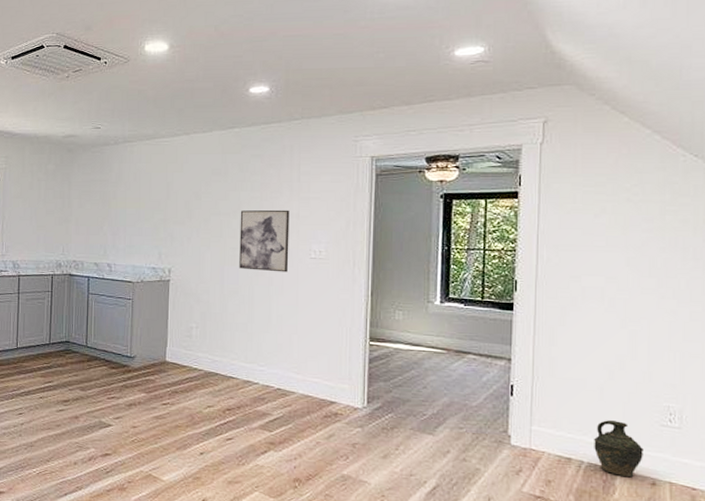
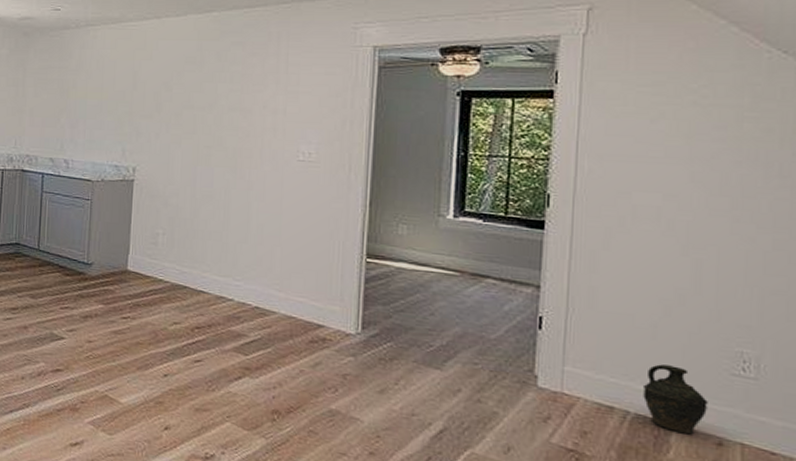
wall art: present [239,209,290,272] -> none [214,104,275,176]

